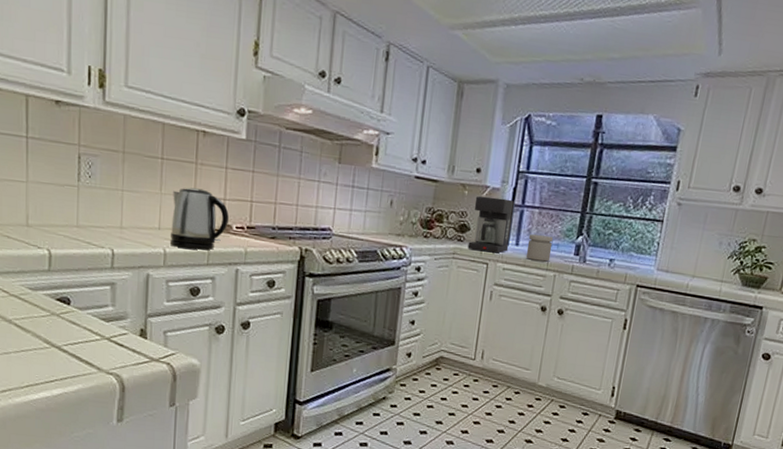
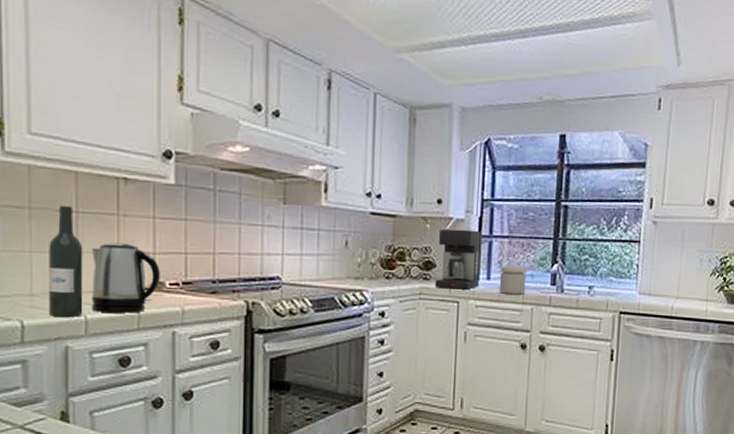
wine bottle: none [134,151,166,250] -> present [48,205,83,318]

